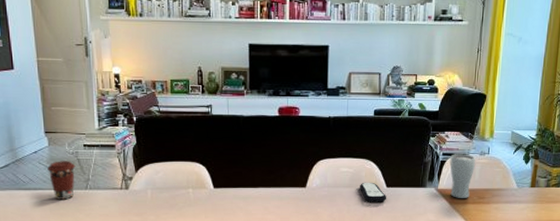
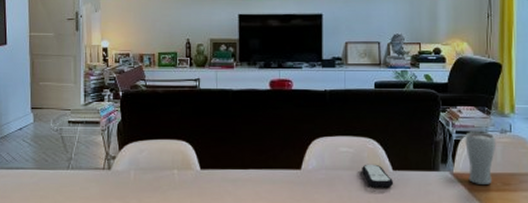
coffee cup: present [47,161,76,200] -> none [31,138,59,180]

